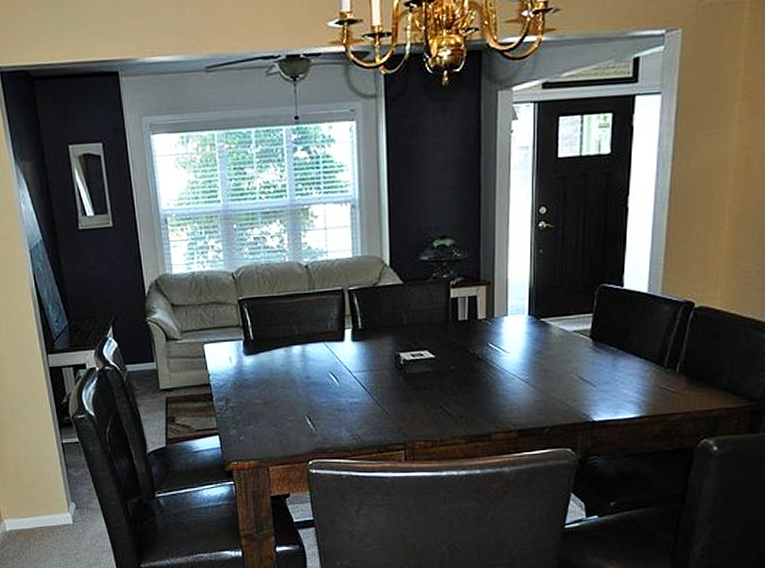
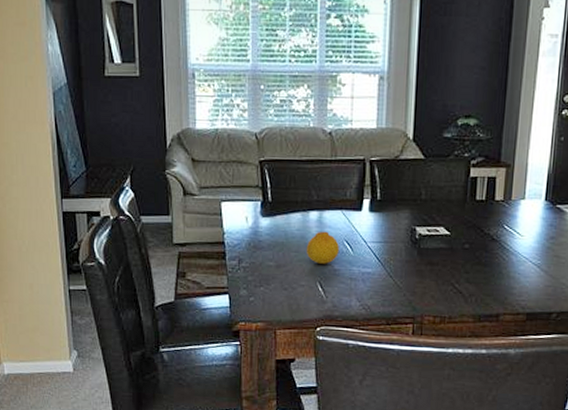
fruit: none [291,364,325,398] -> present [306,231,339,264]

